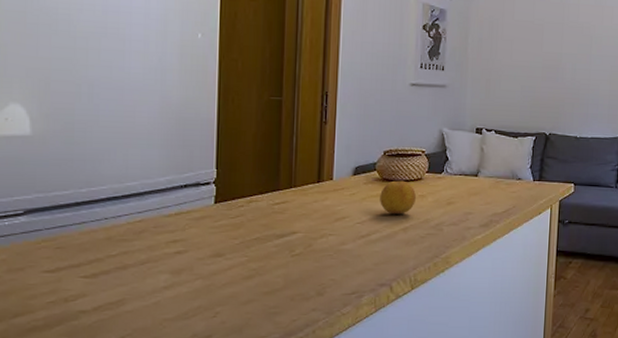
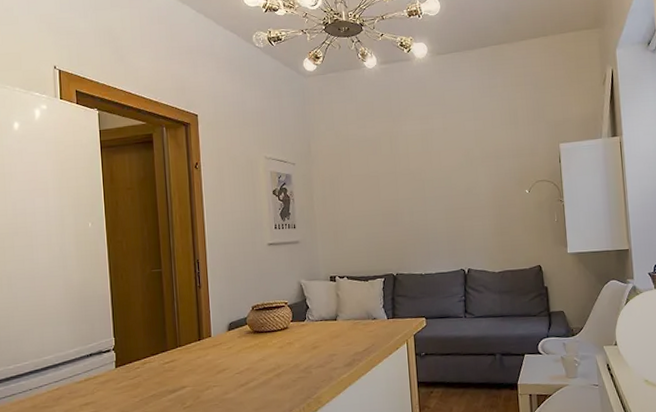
fruit: present [380,180,416,215] -> none [253,331,285,363]

